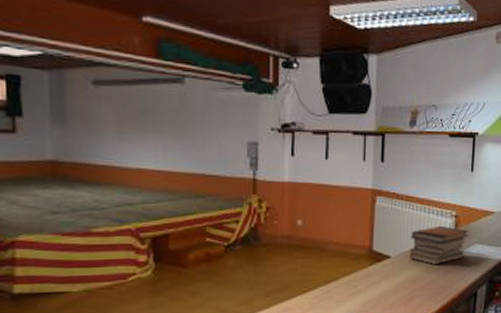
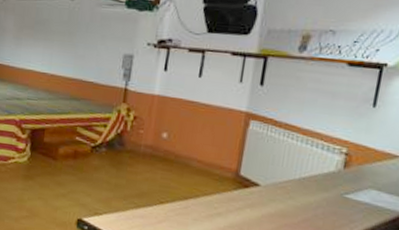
book stack: present [410,225,469,264] -> none [282,161,362,204]

